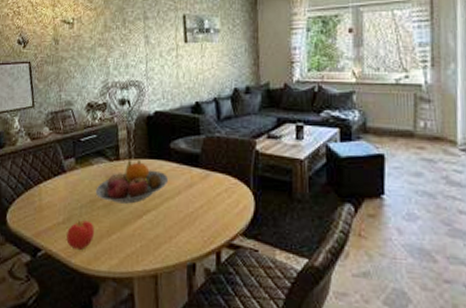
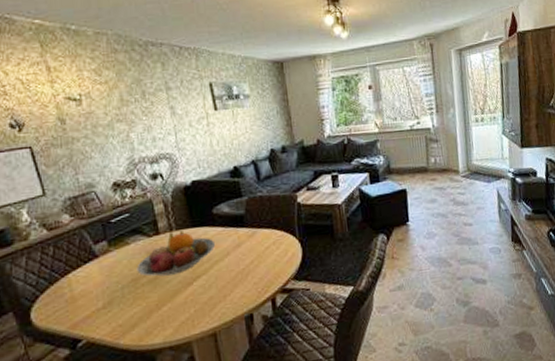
apple: present [66,220,94,250] -> none [110,299,142,331]

